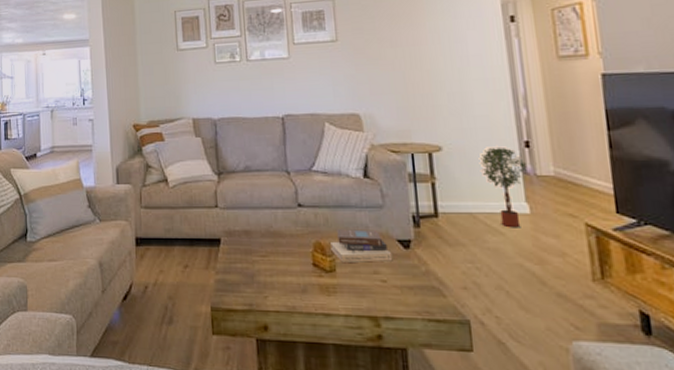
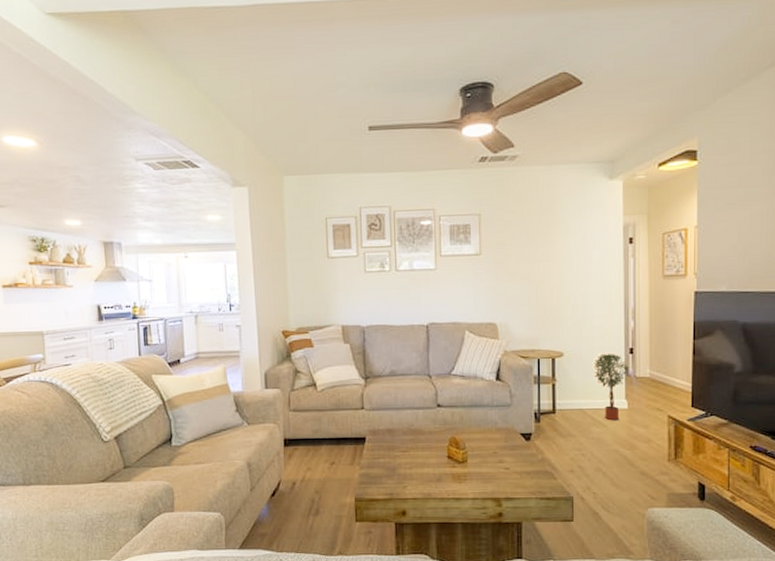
books: present [330,228,393,264] -> none [464,424,516,455]

